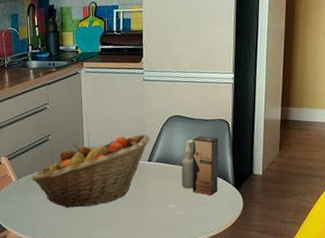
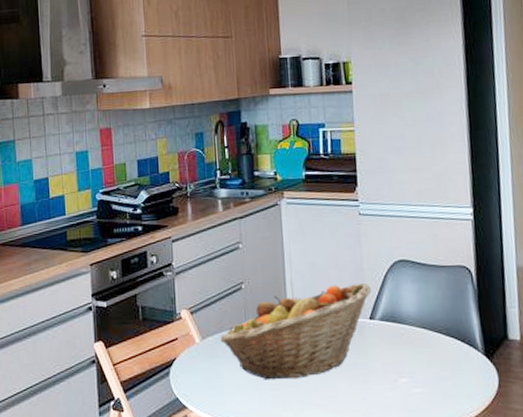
spray bottle: present [181,135,219,196] -> none [413,286,464,367]

